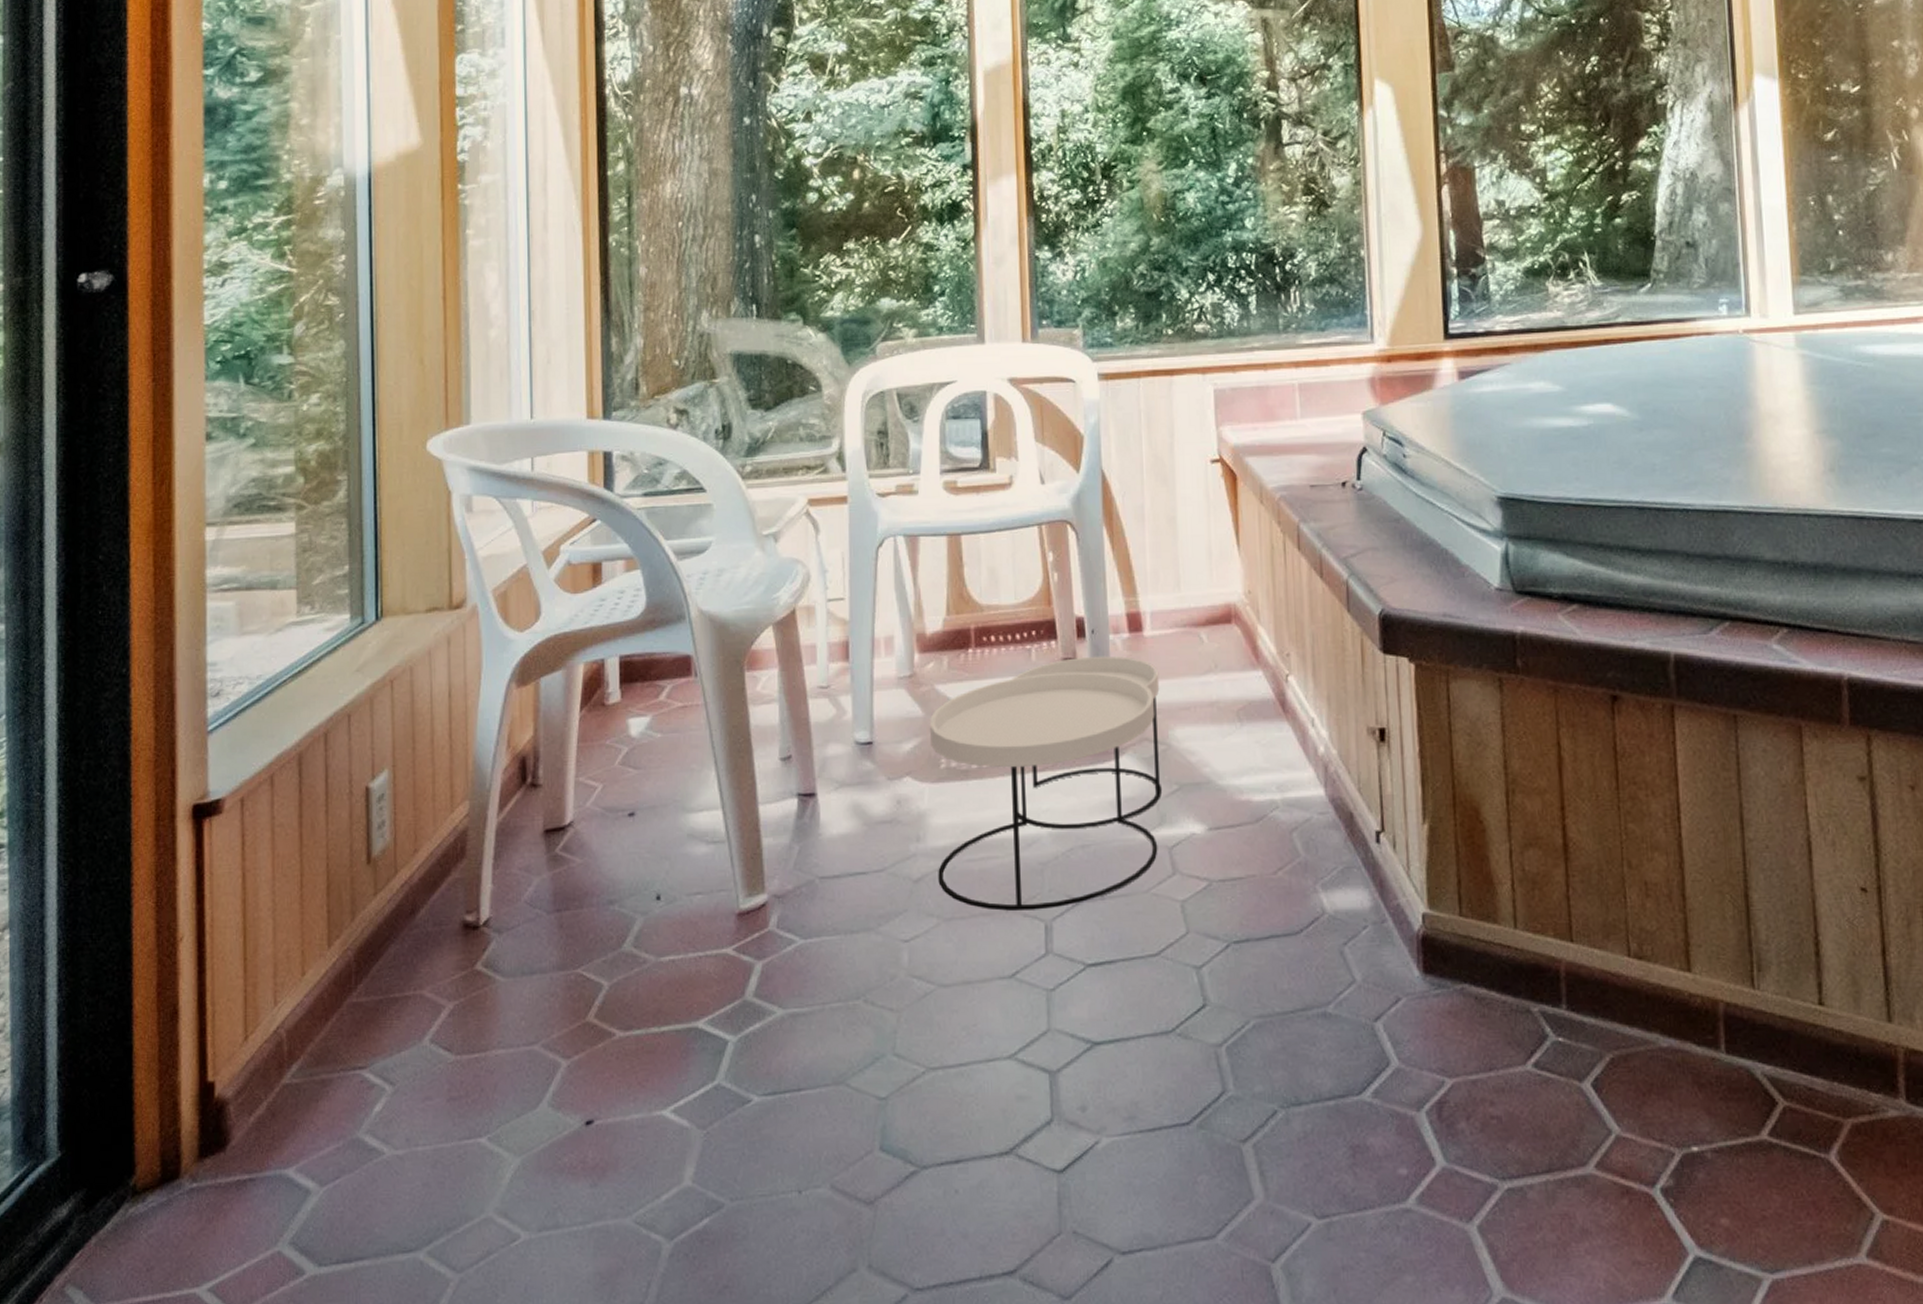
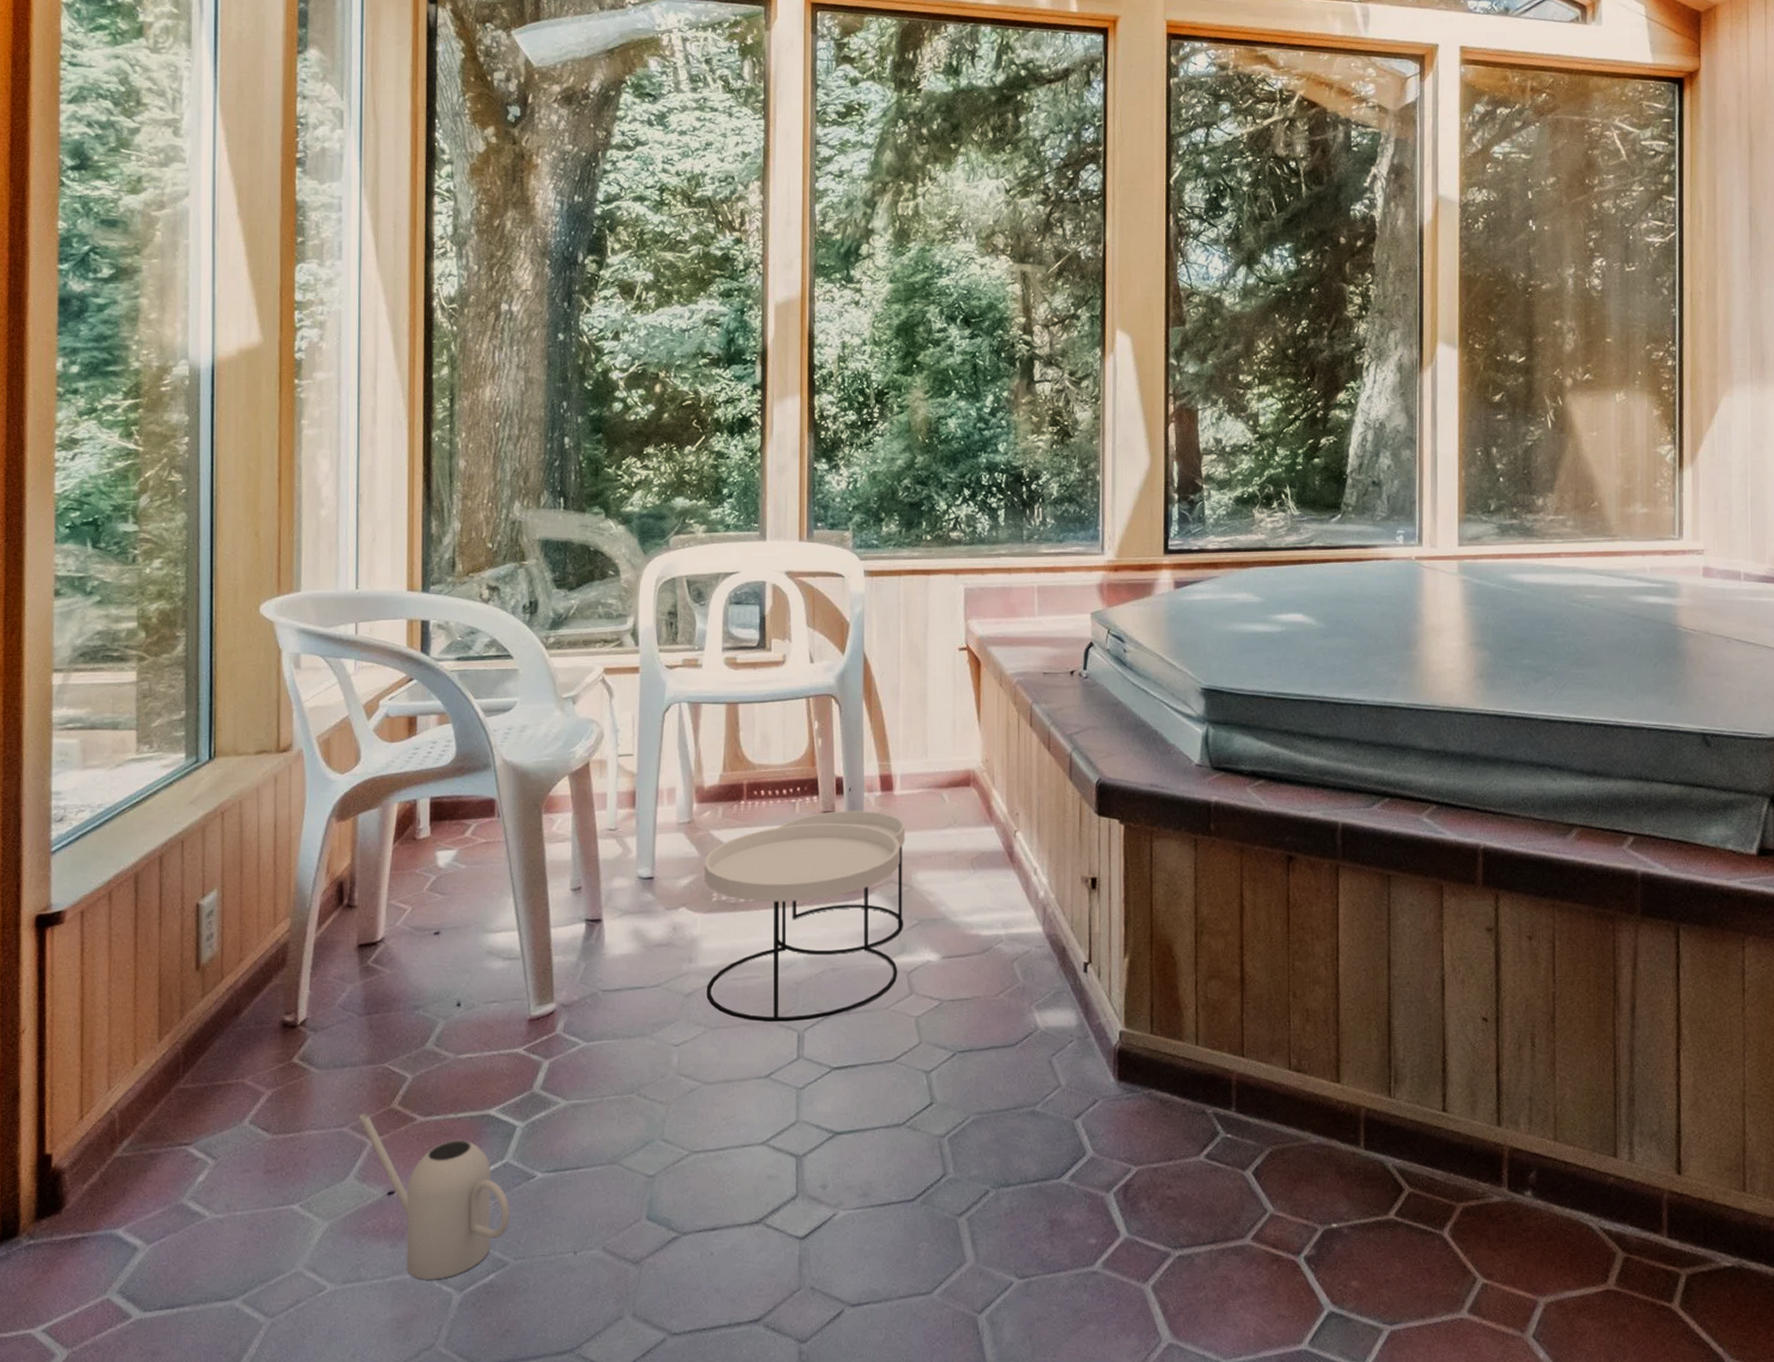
watering can: none [550,1029,724,1226] -> present [358,1114,510,1280]

